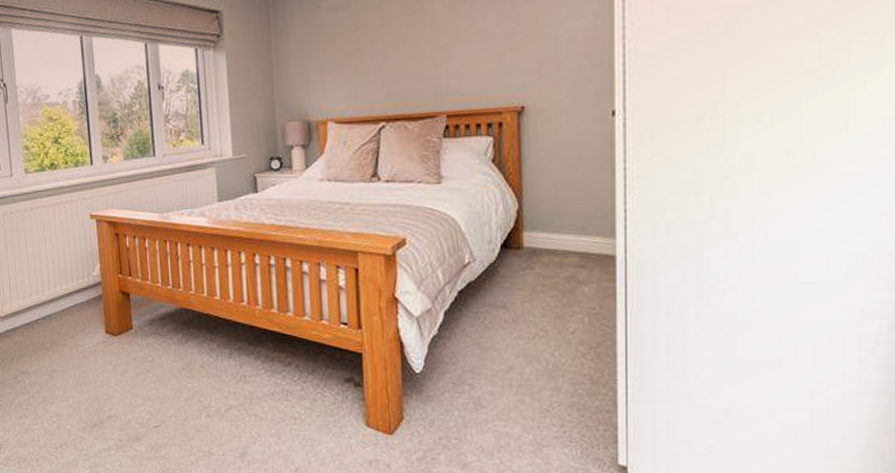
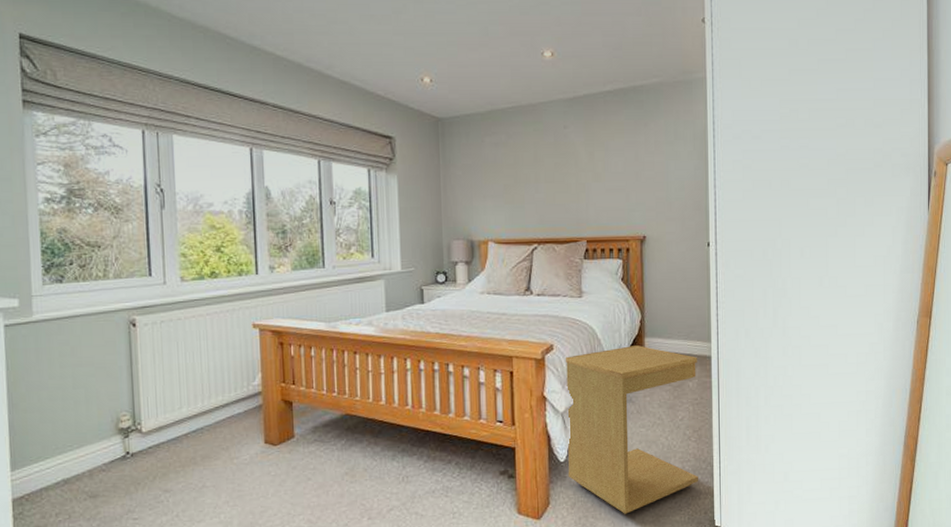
side table: none [421,241,597,439] -> present [566,345,699,514]

